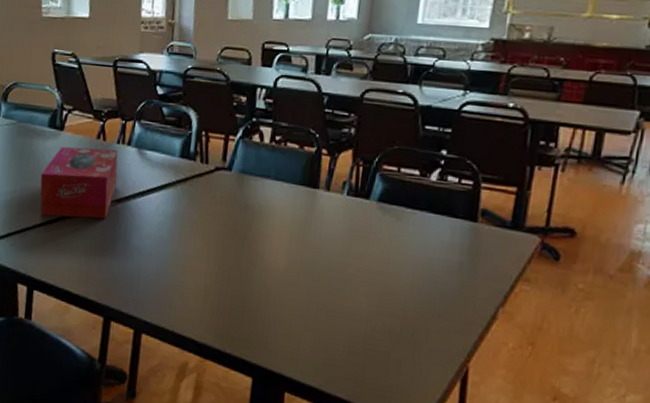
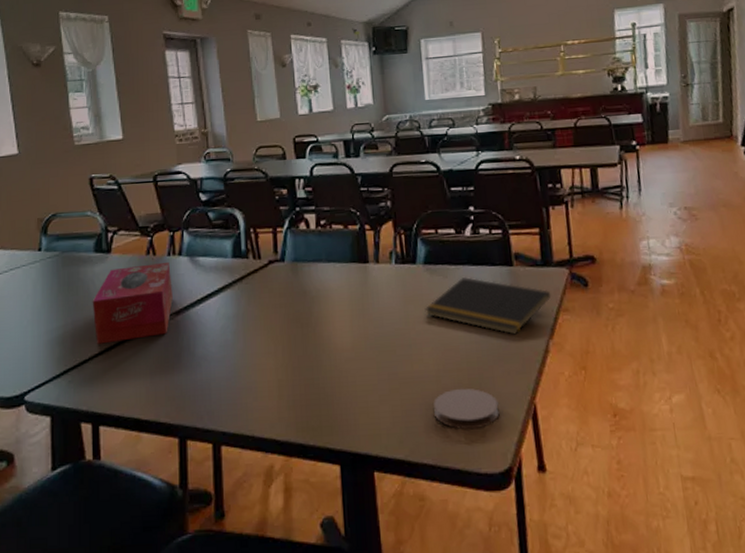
coaster: none [357,333,428,377] -> present [434,388,499,429]
notepad: none [368,223,514,294] -> present [424,277,552,335]

